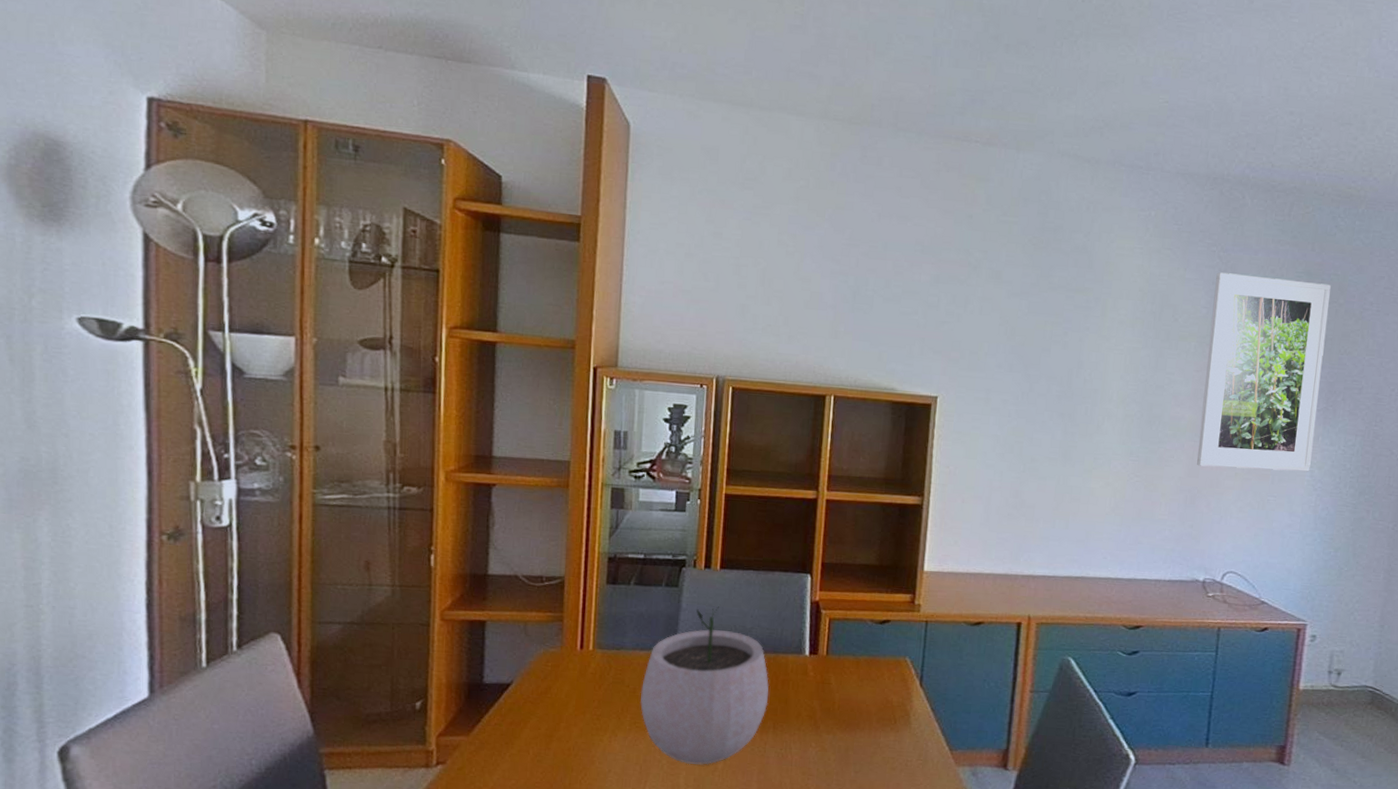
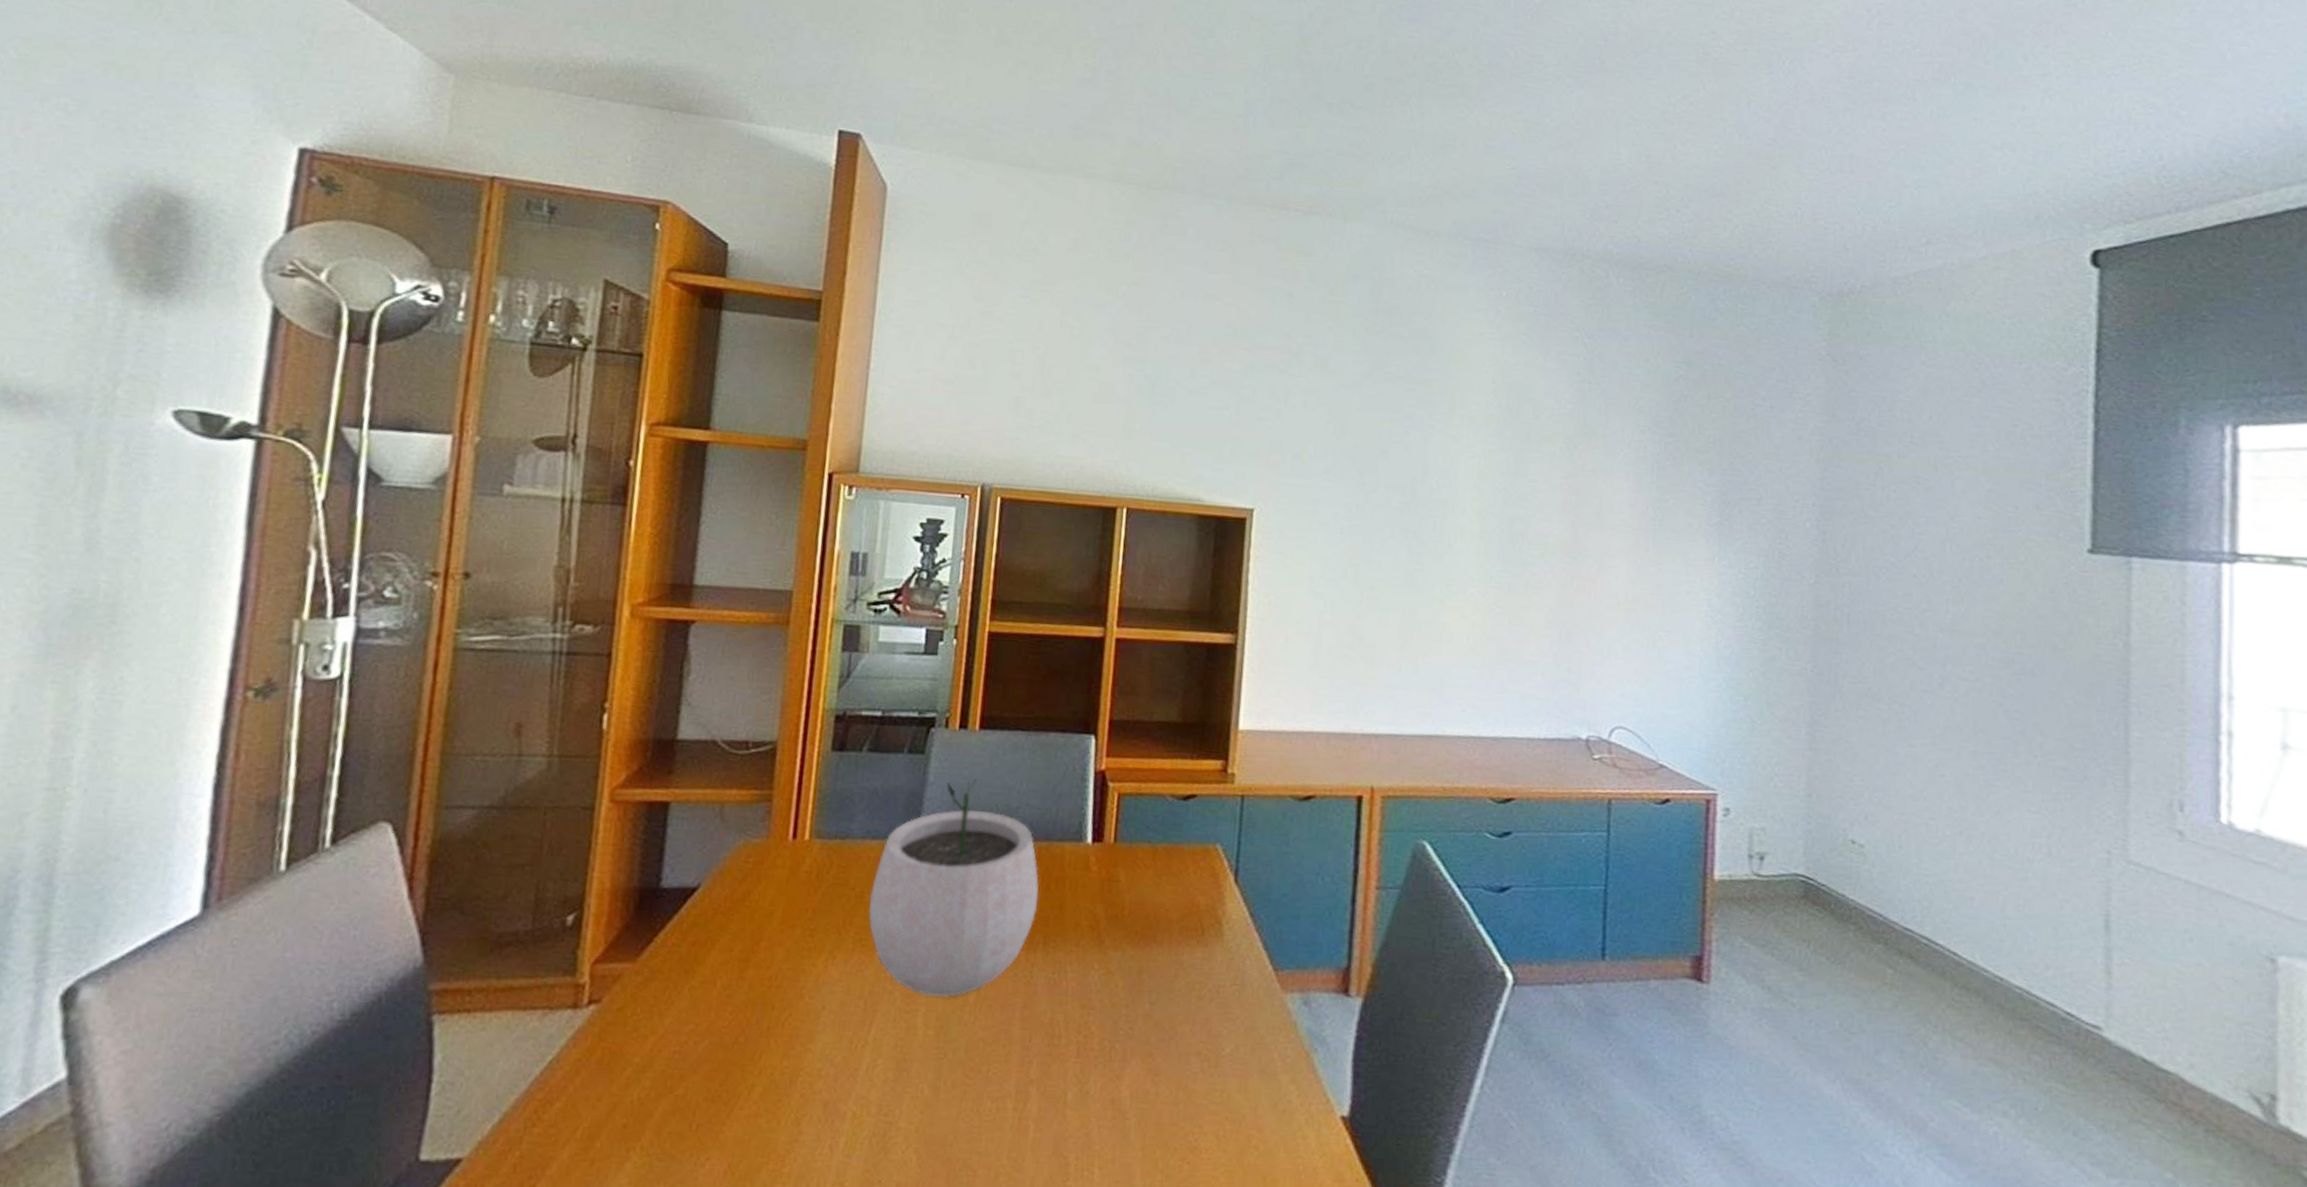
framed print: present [1197,272,1331,472] -> none [1571,361,1716,601]

